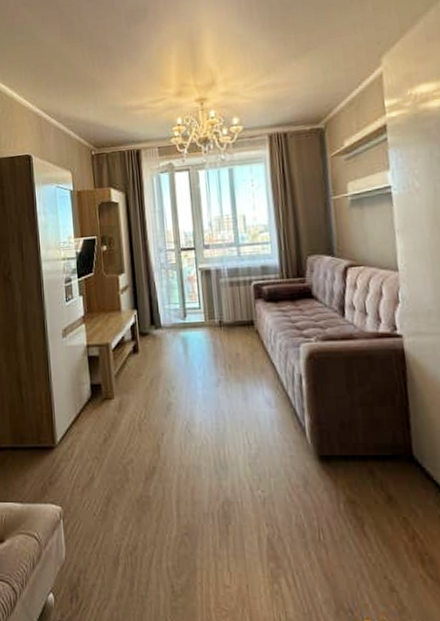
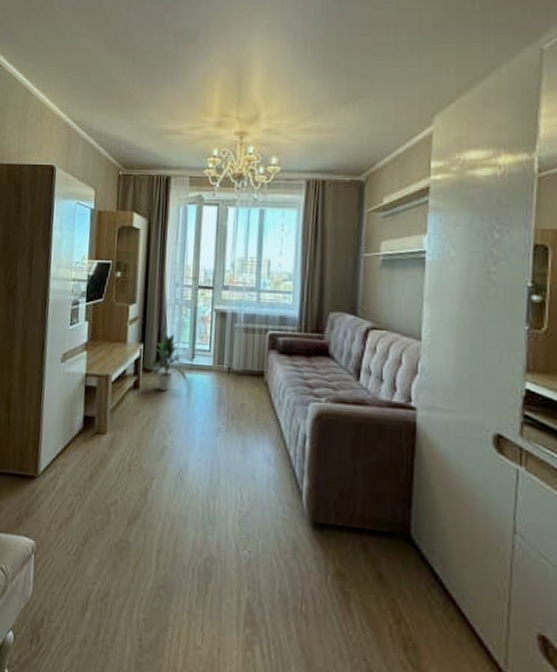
indoor plant: none [143,296,182,351] -> present [147,333,187,391]

